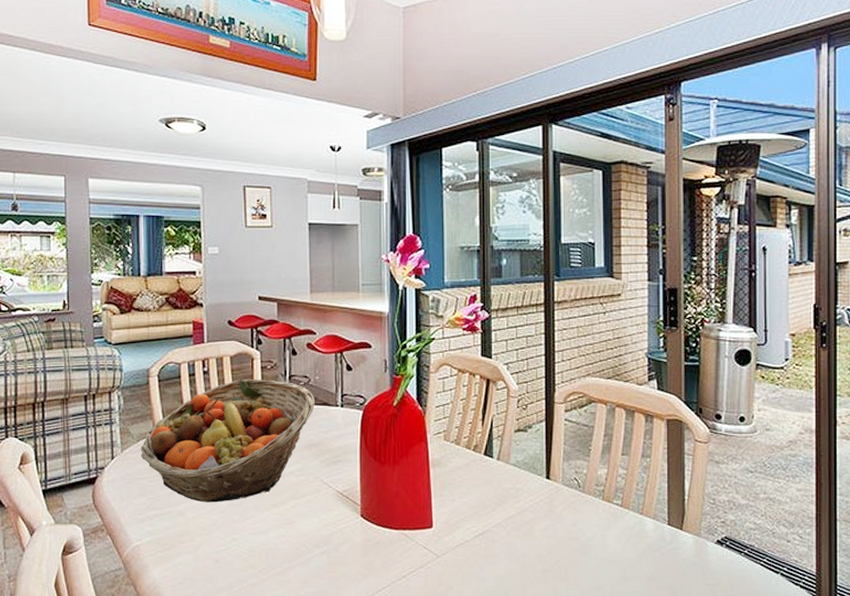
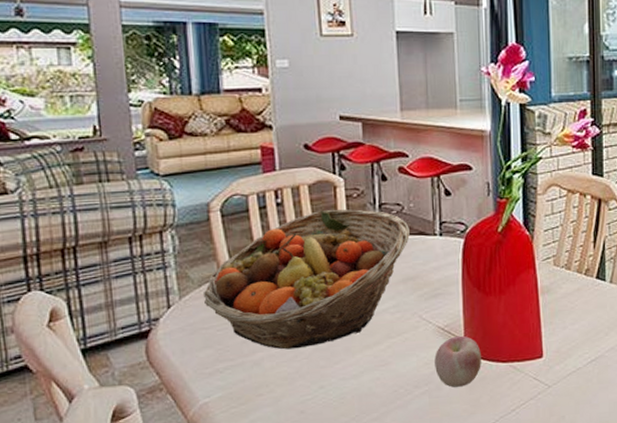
apple: none [333,501,376,550] -> present [434,335,481,388]

